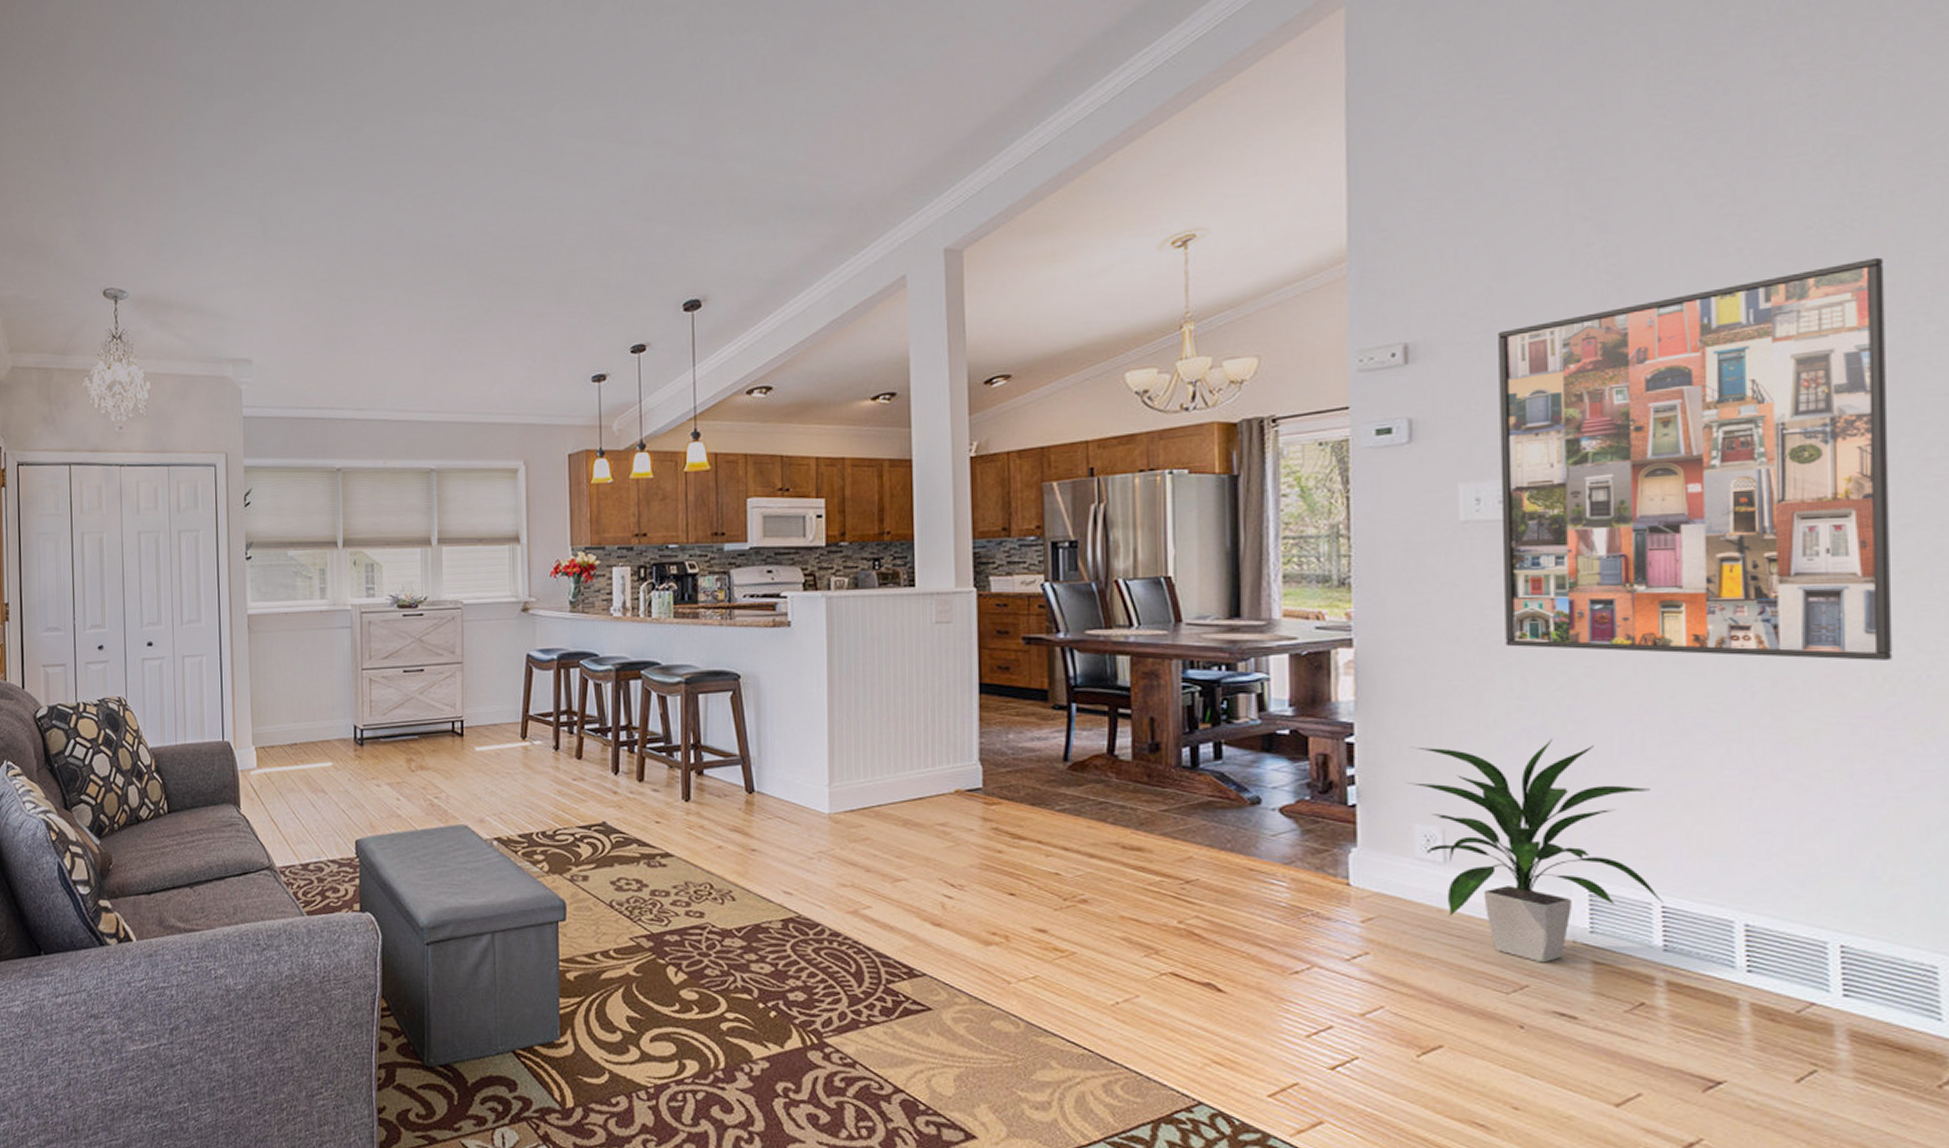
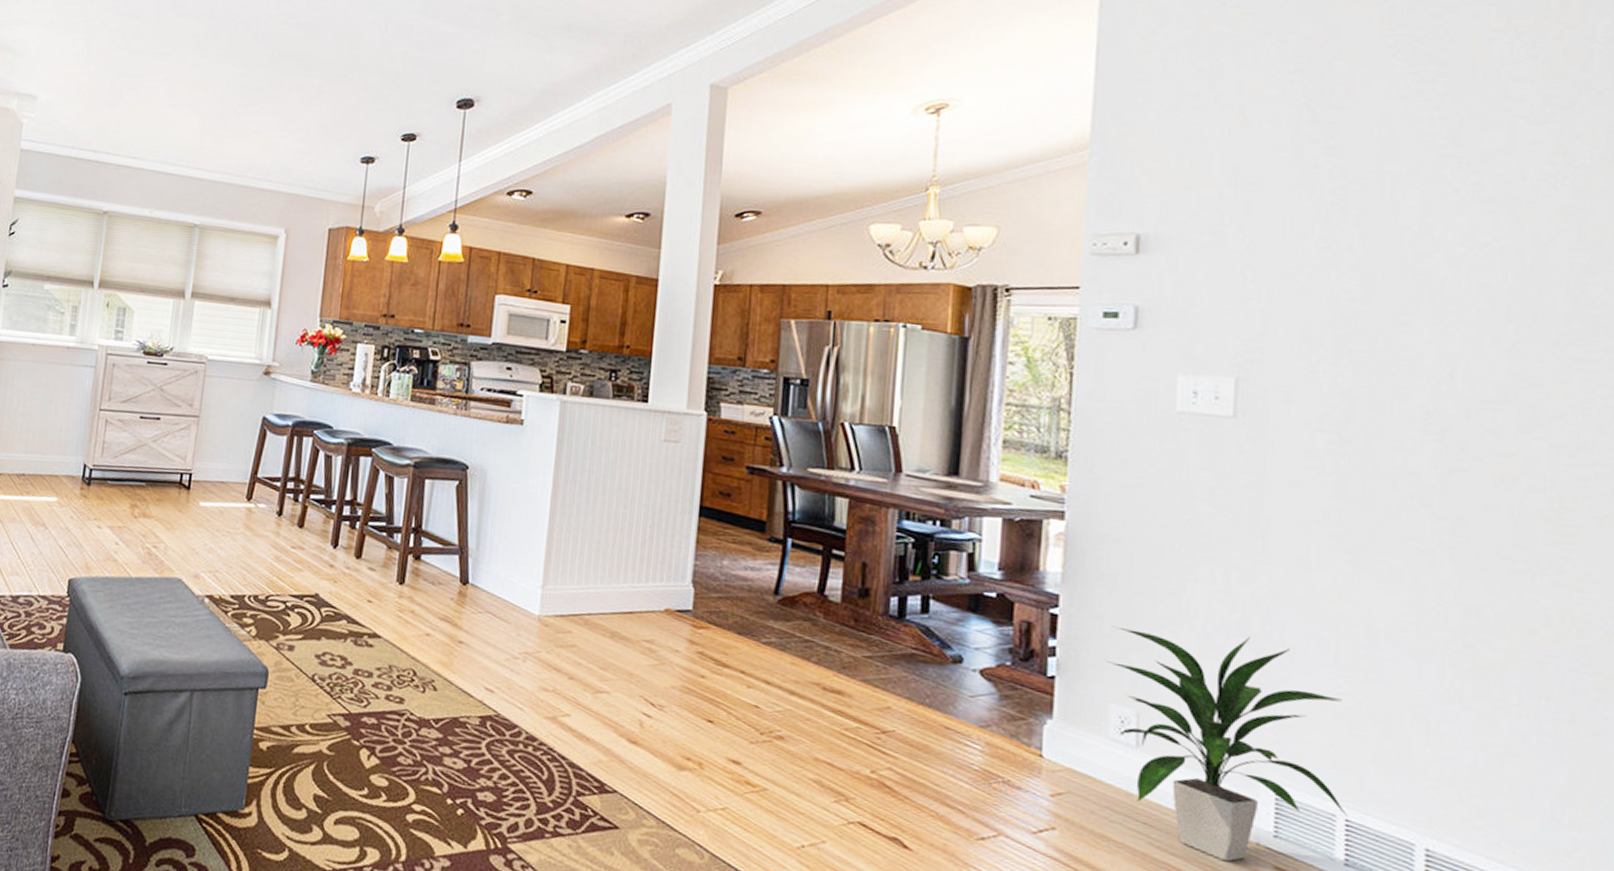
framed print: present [1498,257,1893,660] -> none [1211,214,1592,603]

